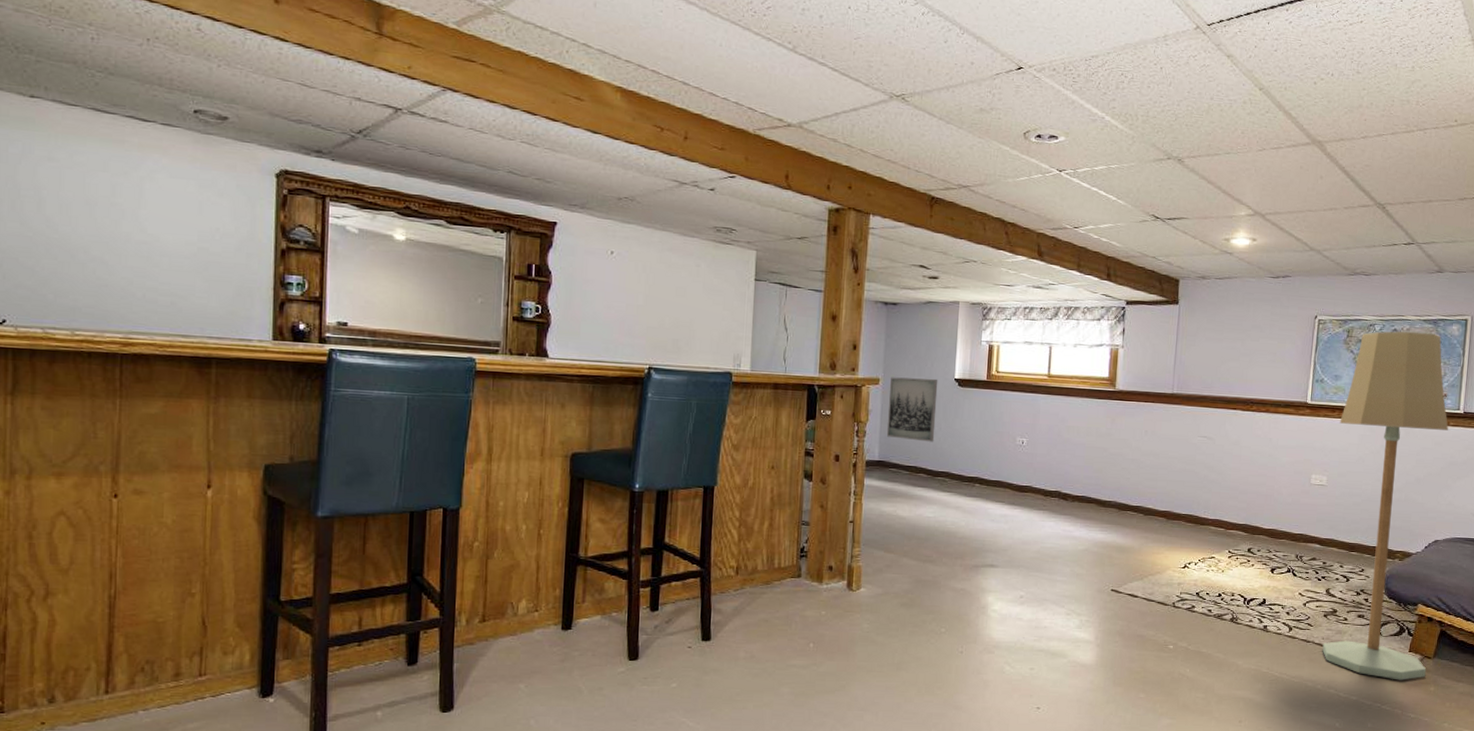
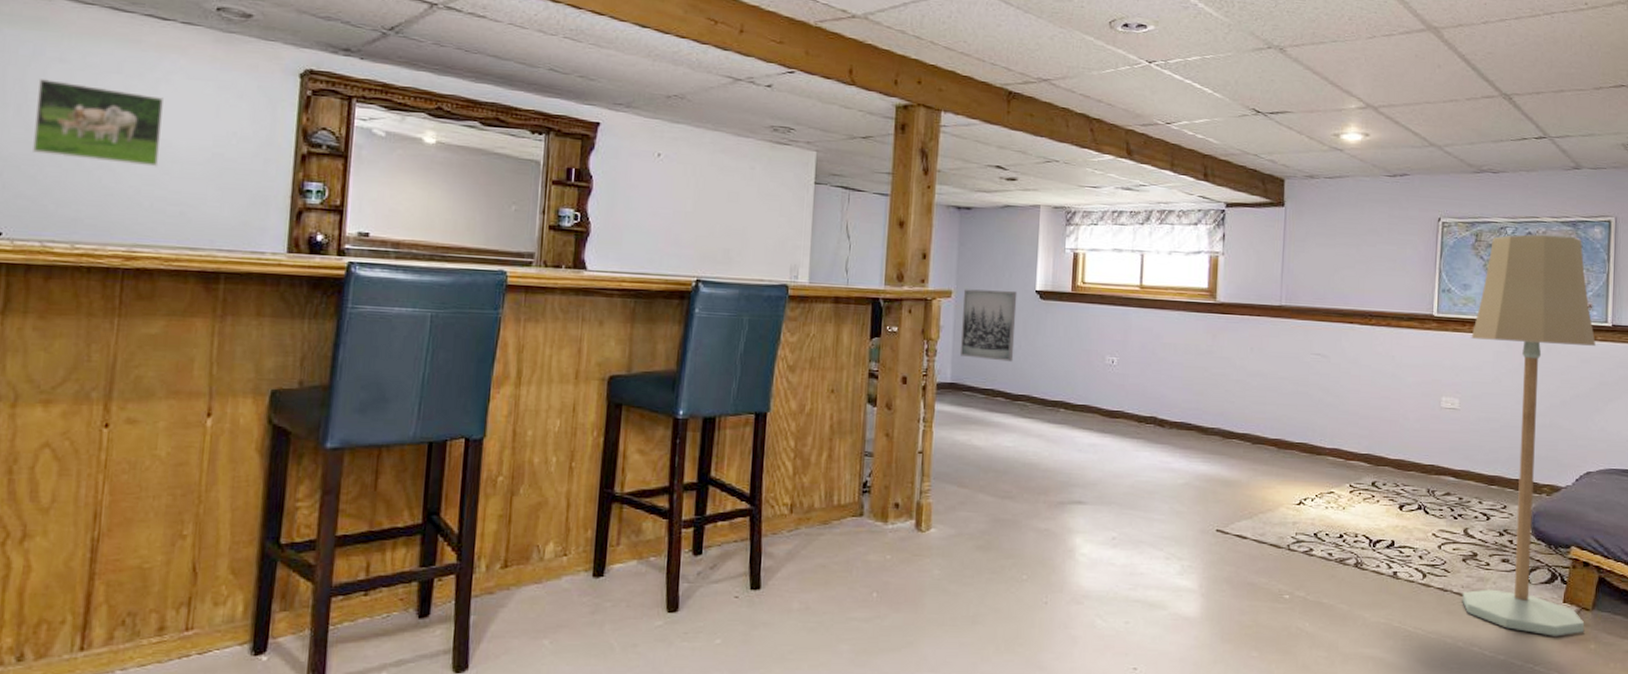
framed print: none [28,175,149,260] -> present [33,78,163,167]

